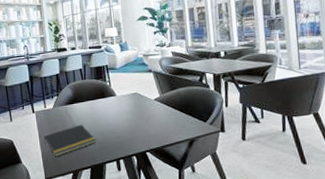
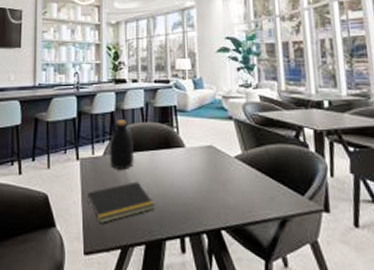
bottle: none [57,79,78,117] -> present [110,120,135,169]

